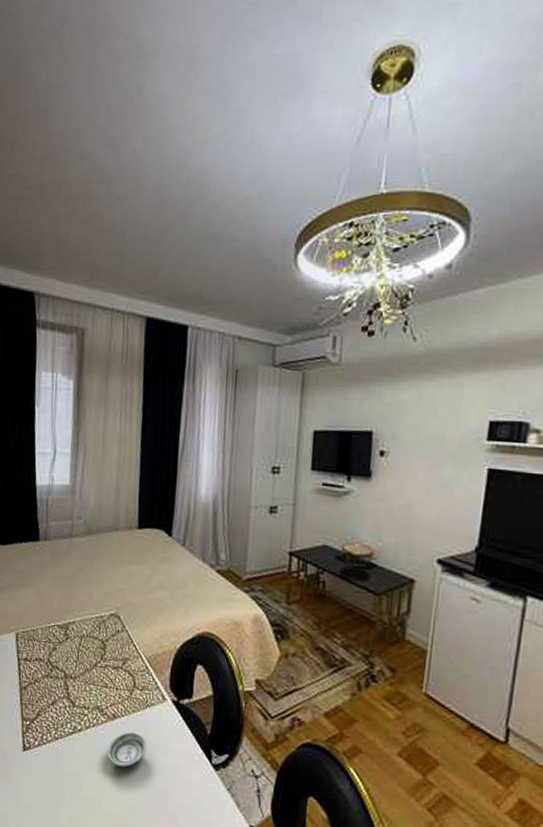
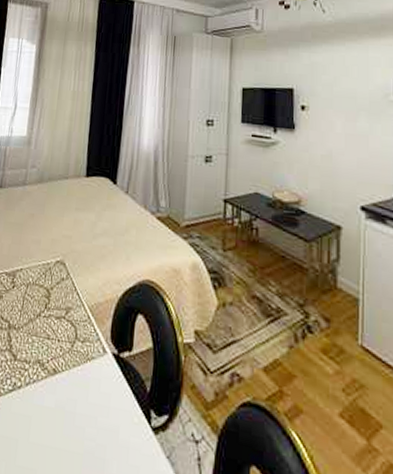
saucer: present [106,731,148,768] -> none [44,388,87,431]

